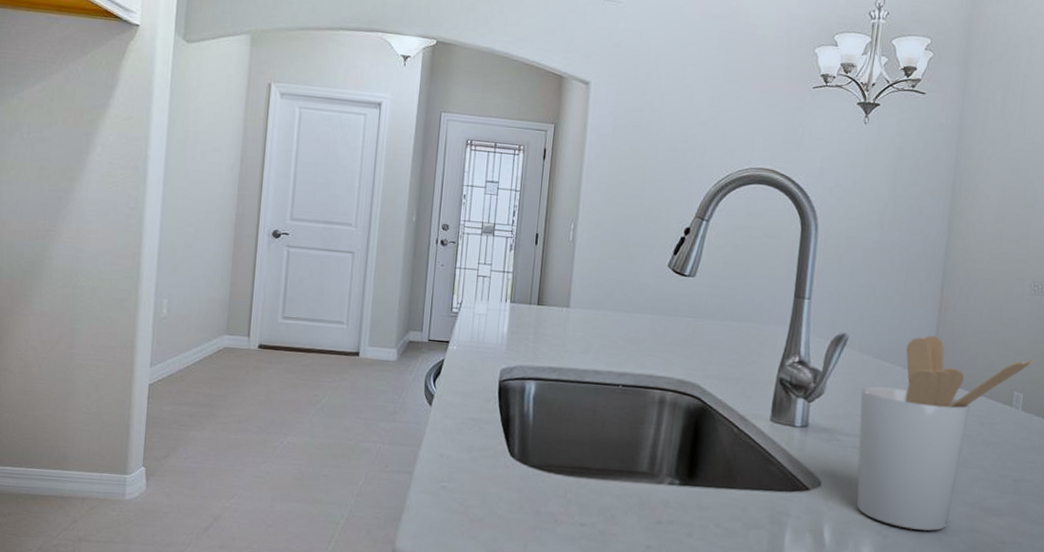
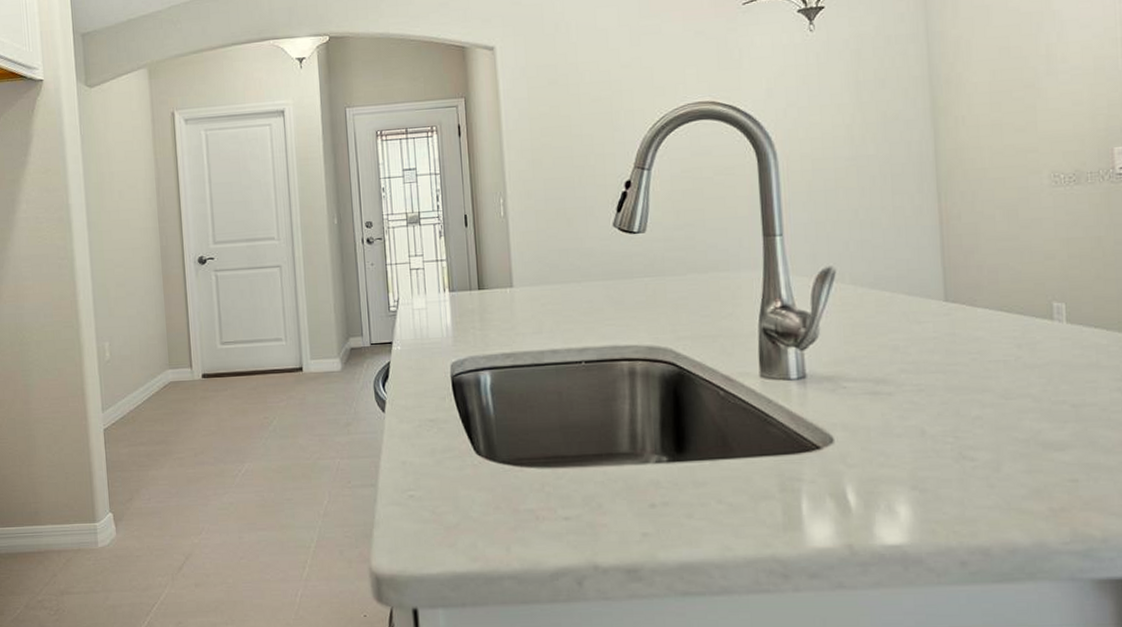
utensil holder: present [856,336,1034,531] -> none [862,253,1071,479]

